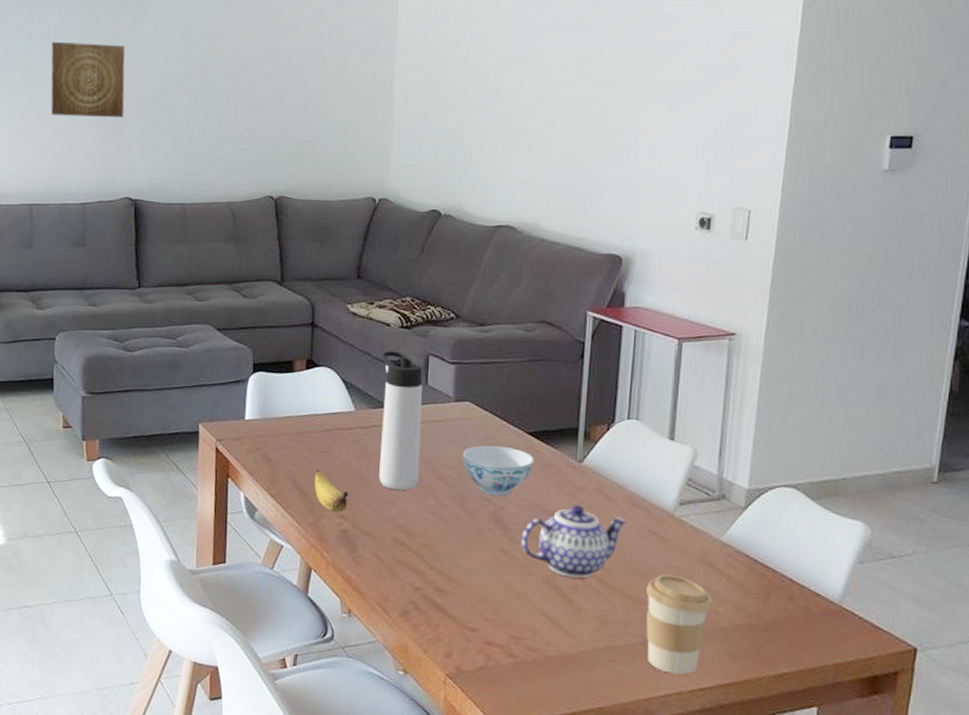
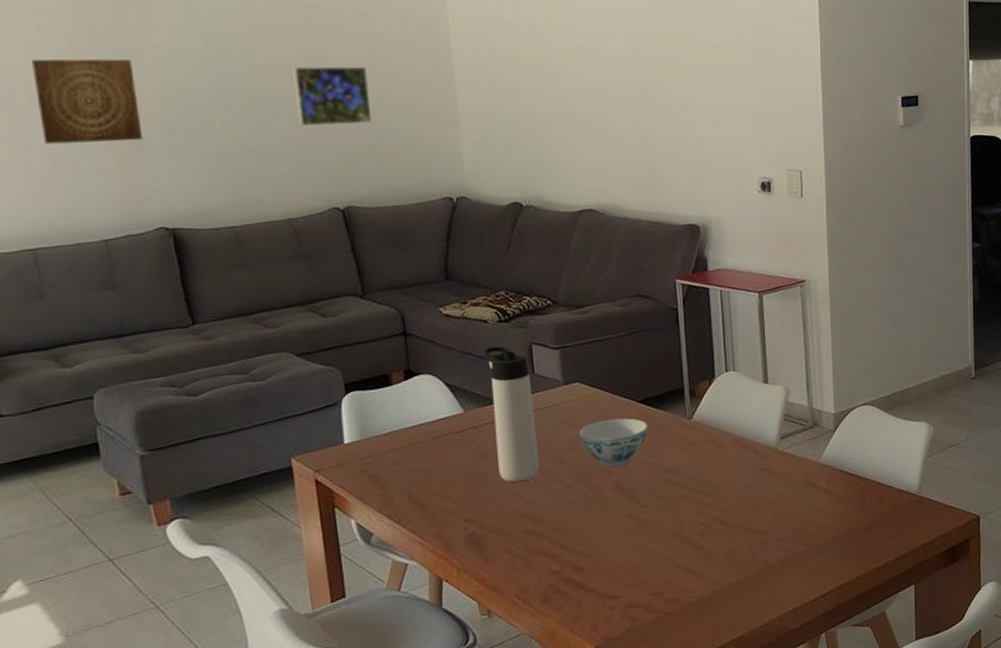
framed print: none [249,60,316,119] -> present [291,65,373,126]
banana: present [314,469,349,513] -> none [430,478,471,518]
teapot: present [520,505,627,579] -> none [646,458,738,527]
coffee cup: present [646,574,712,675] -> none [764,502,820,590]

